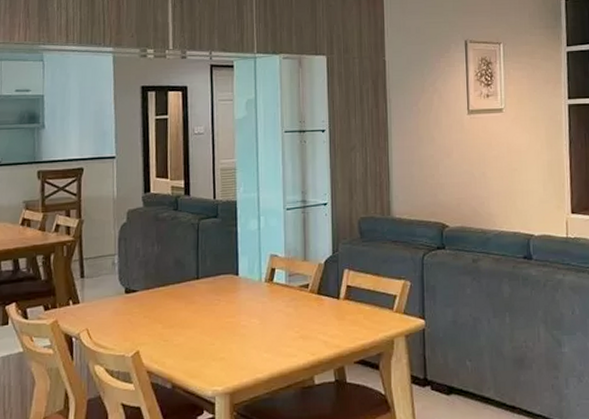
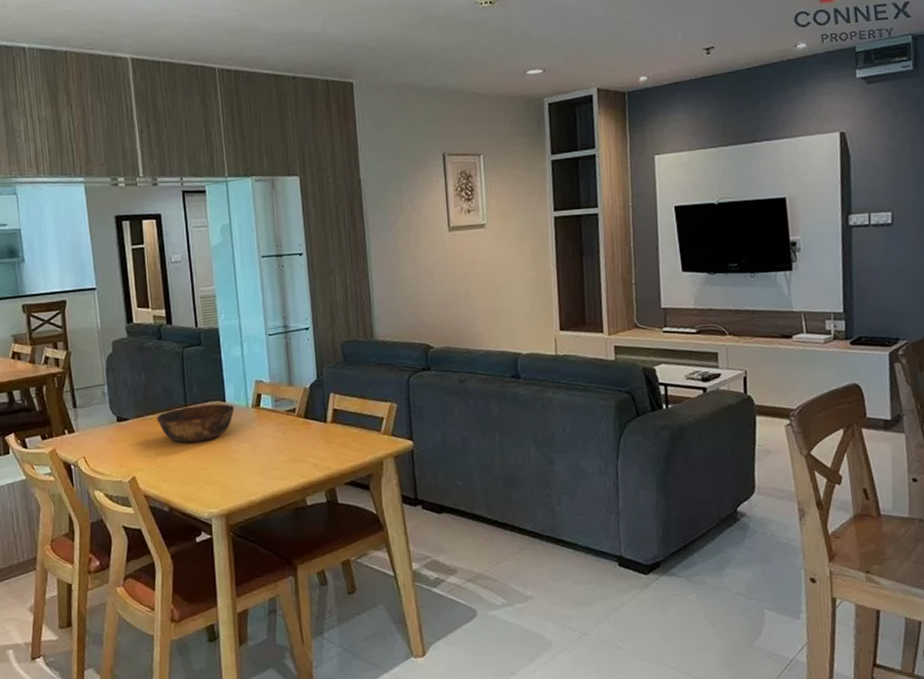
bowl: none [166,277,247,317] -> present [156,404,235,443]

